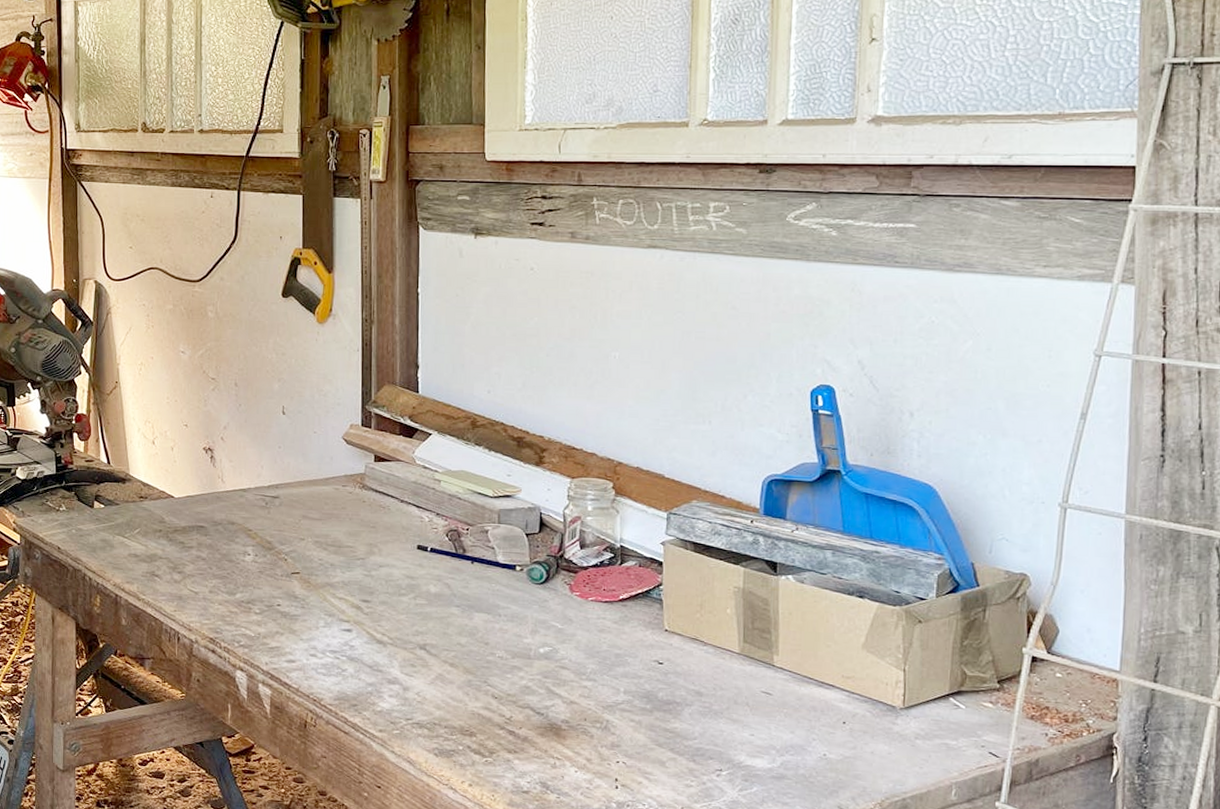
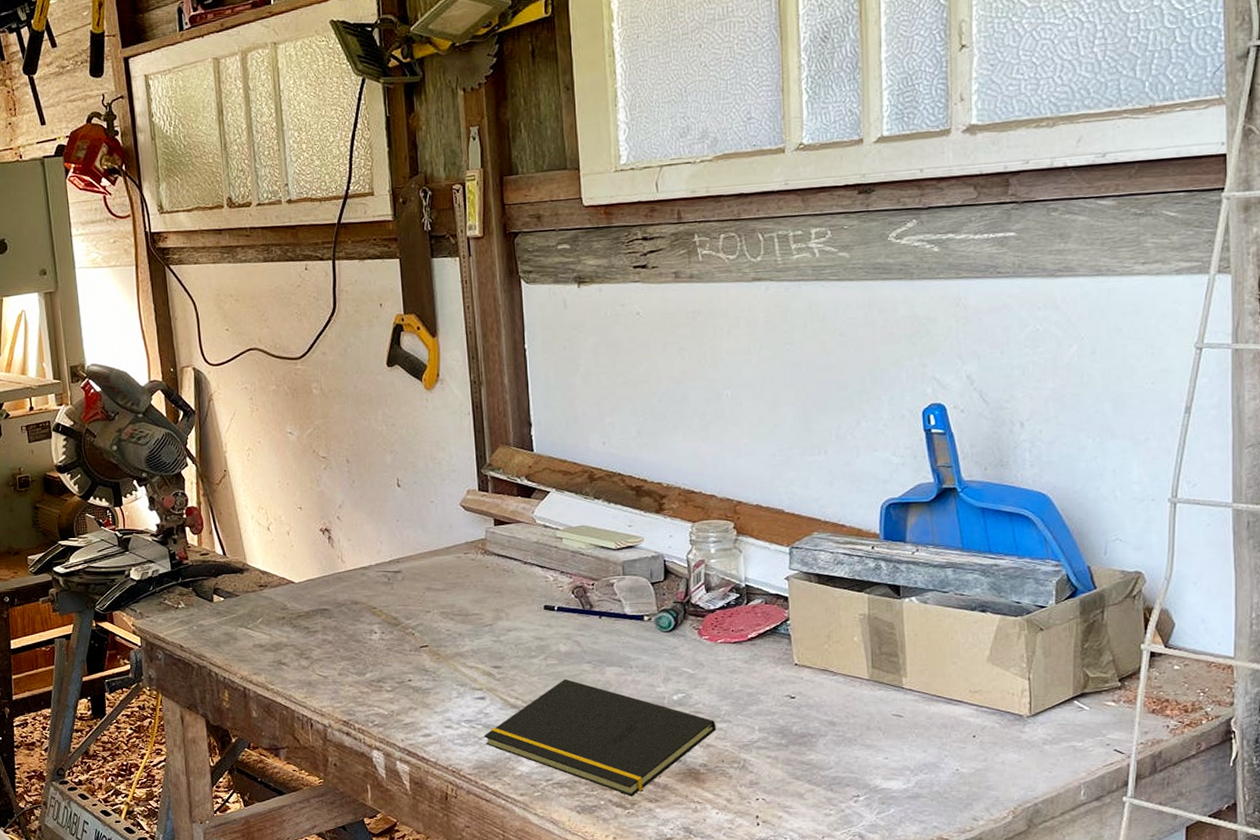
notepad: none [348,619,581,745] -> present [484,678,716,796]

